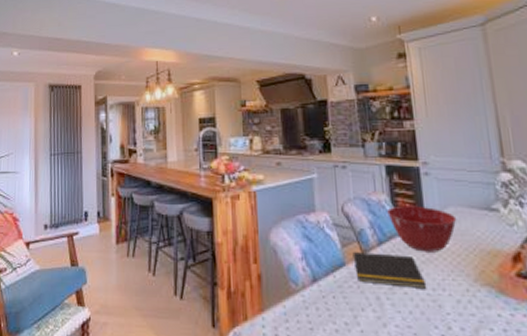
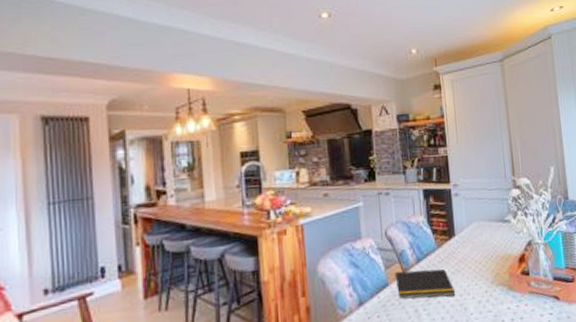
mixing bowl: present [387,205,457,252] -> none [424,224,480,264]

